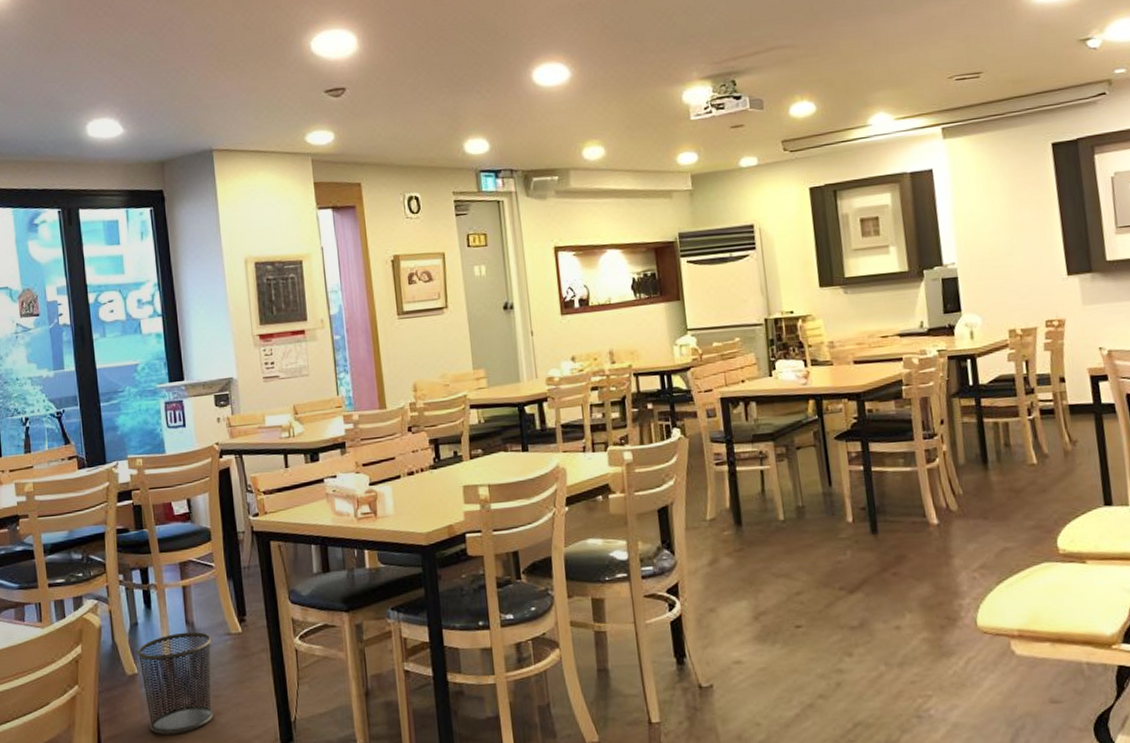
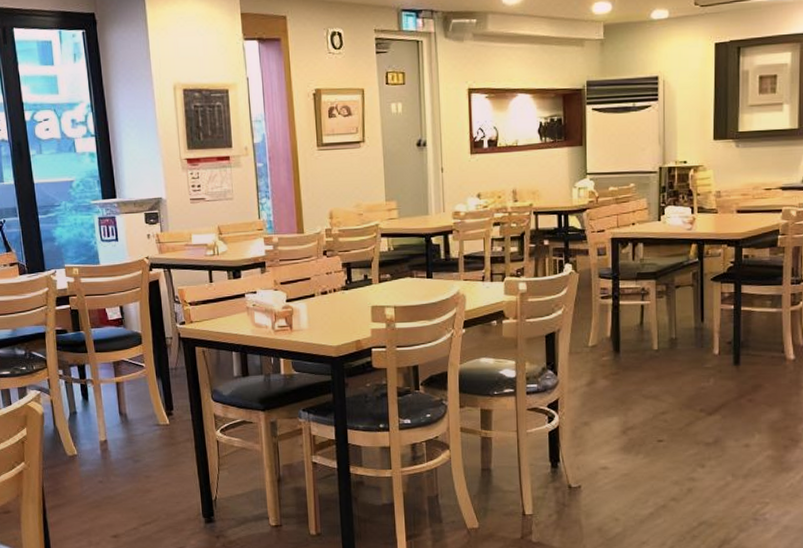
waste bin: present [137,631,214,735] -> none [76,421,145,506]

